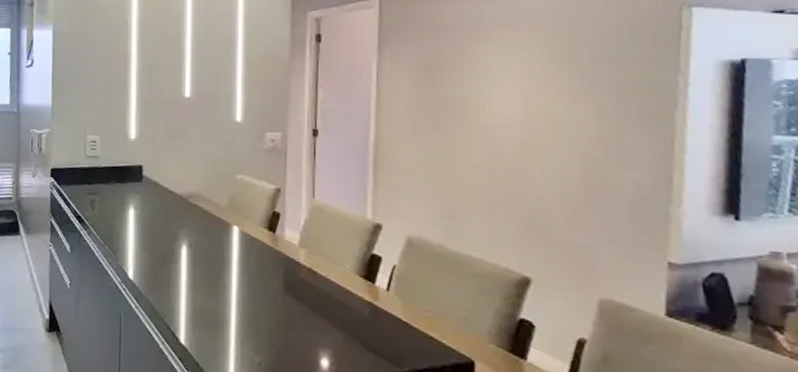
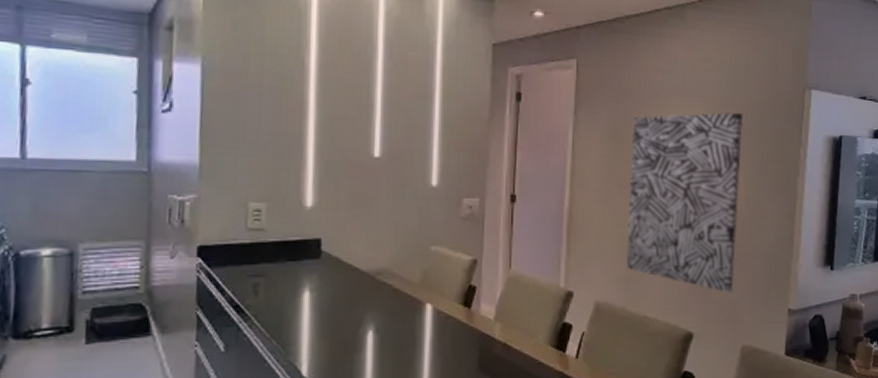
wall art: none [442,39,591,238] -> present [626,112,744,293]

